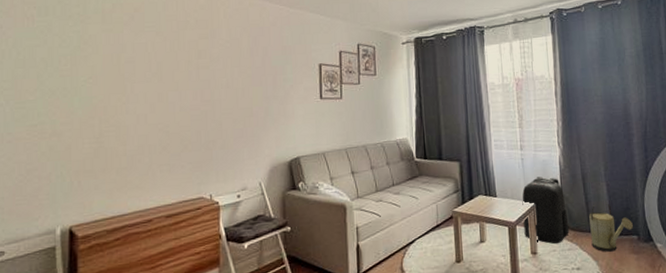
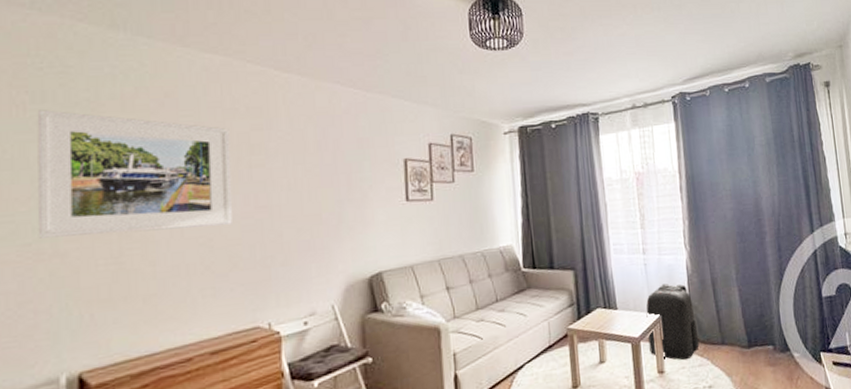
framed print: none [41,21,184,121] -> present [37,109,233,239]
watering can: present [589,203,633,252] -> none [720,310,768,366]

